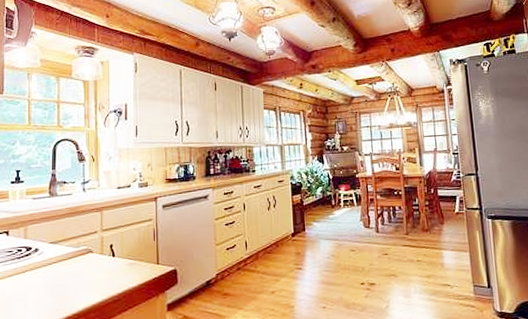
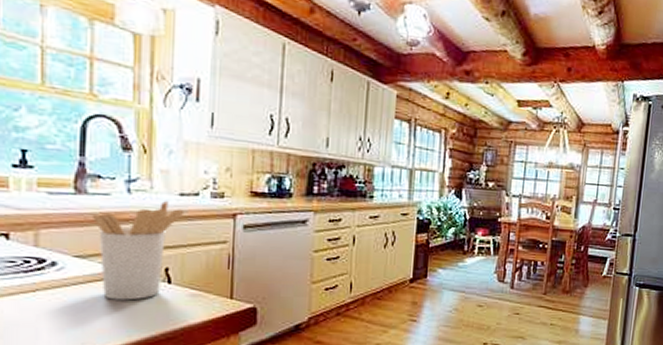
utensil holder: none [60,193,121,274] -> present [91,200,185,301]

